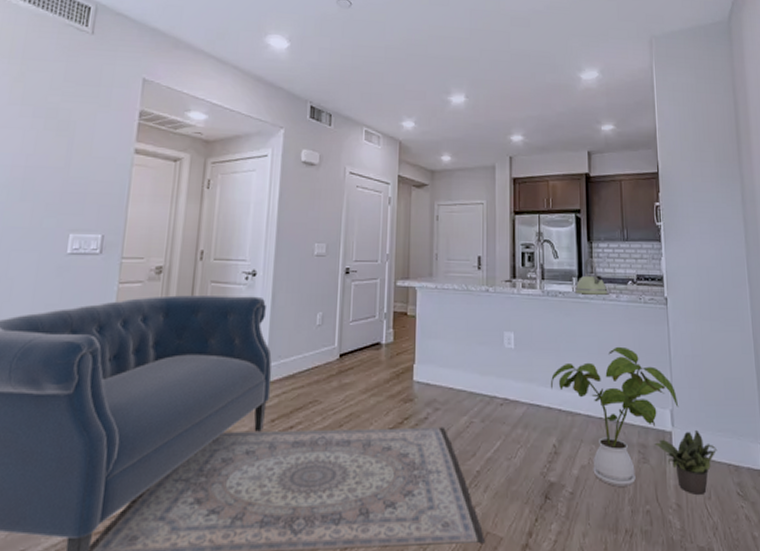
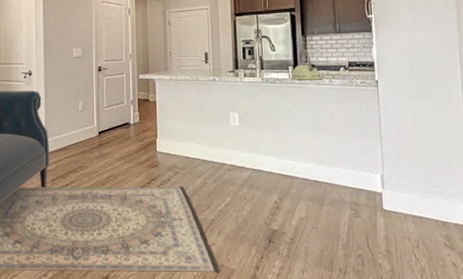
house plant: present [550,346,679,487] -> none [271,123,389,235]
potted plant: present [654,429,718,495] -> none [366,191,426,244]

